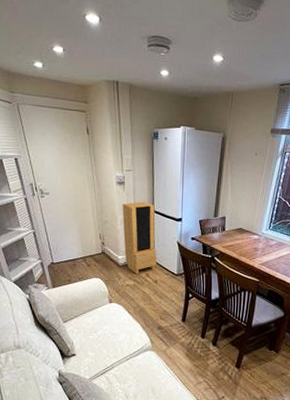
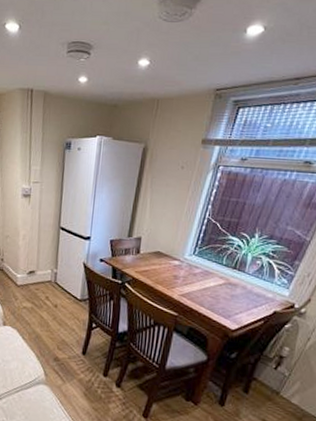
storage cabinet: present [122,202,157,275] -> none [24,216,61,297]

